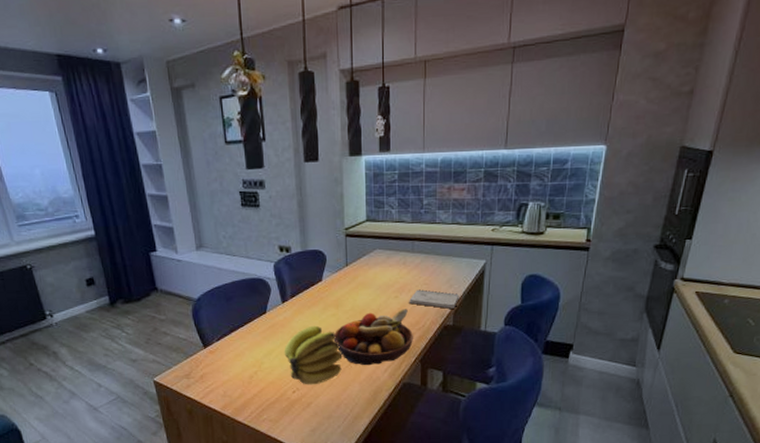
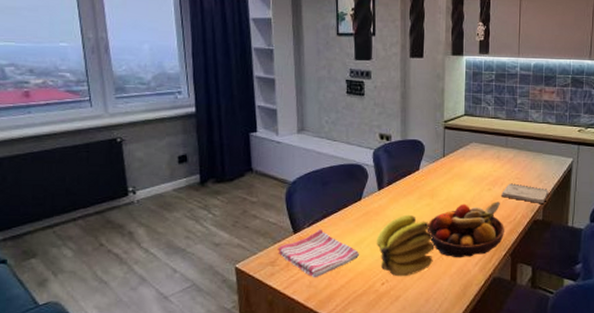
dish towel: none [191,342,270,389] -> present [278,229,360,278]

